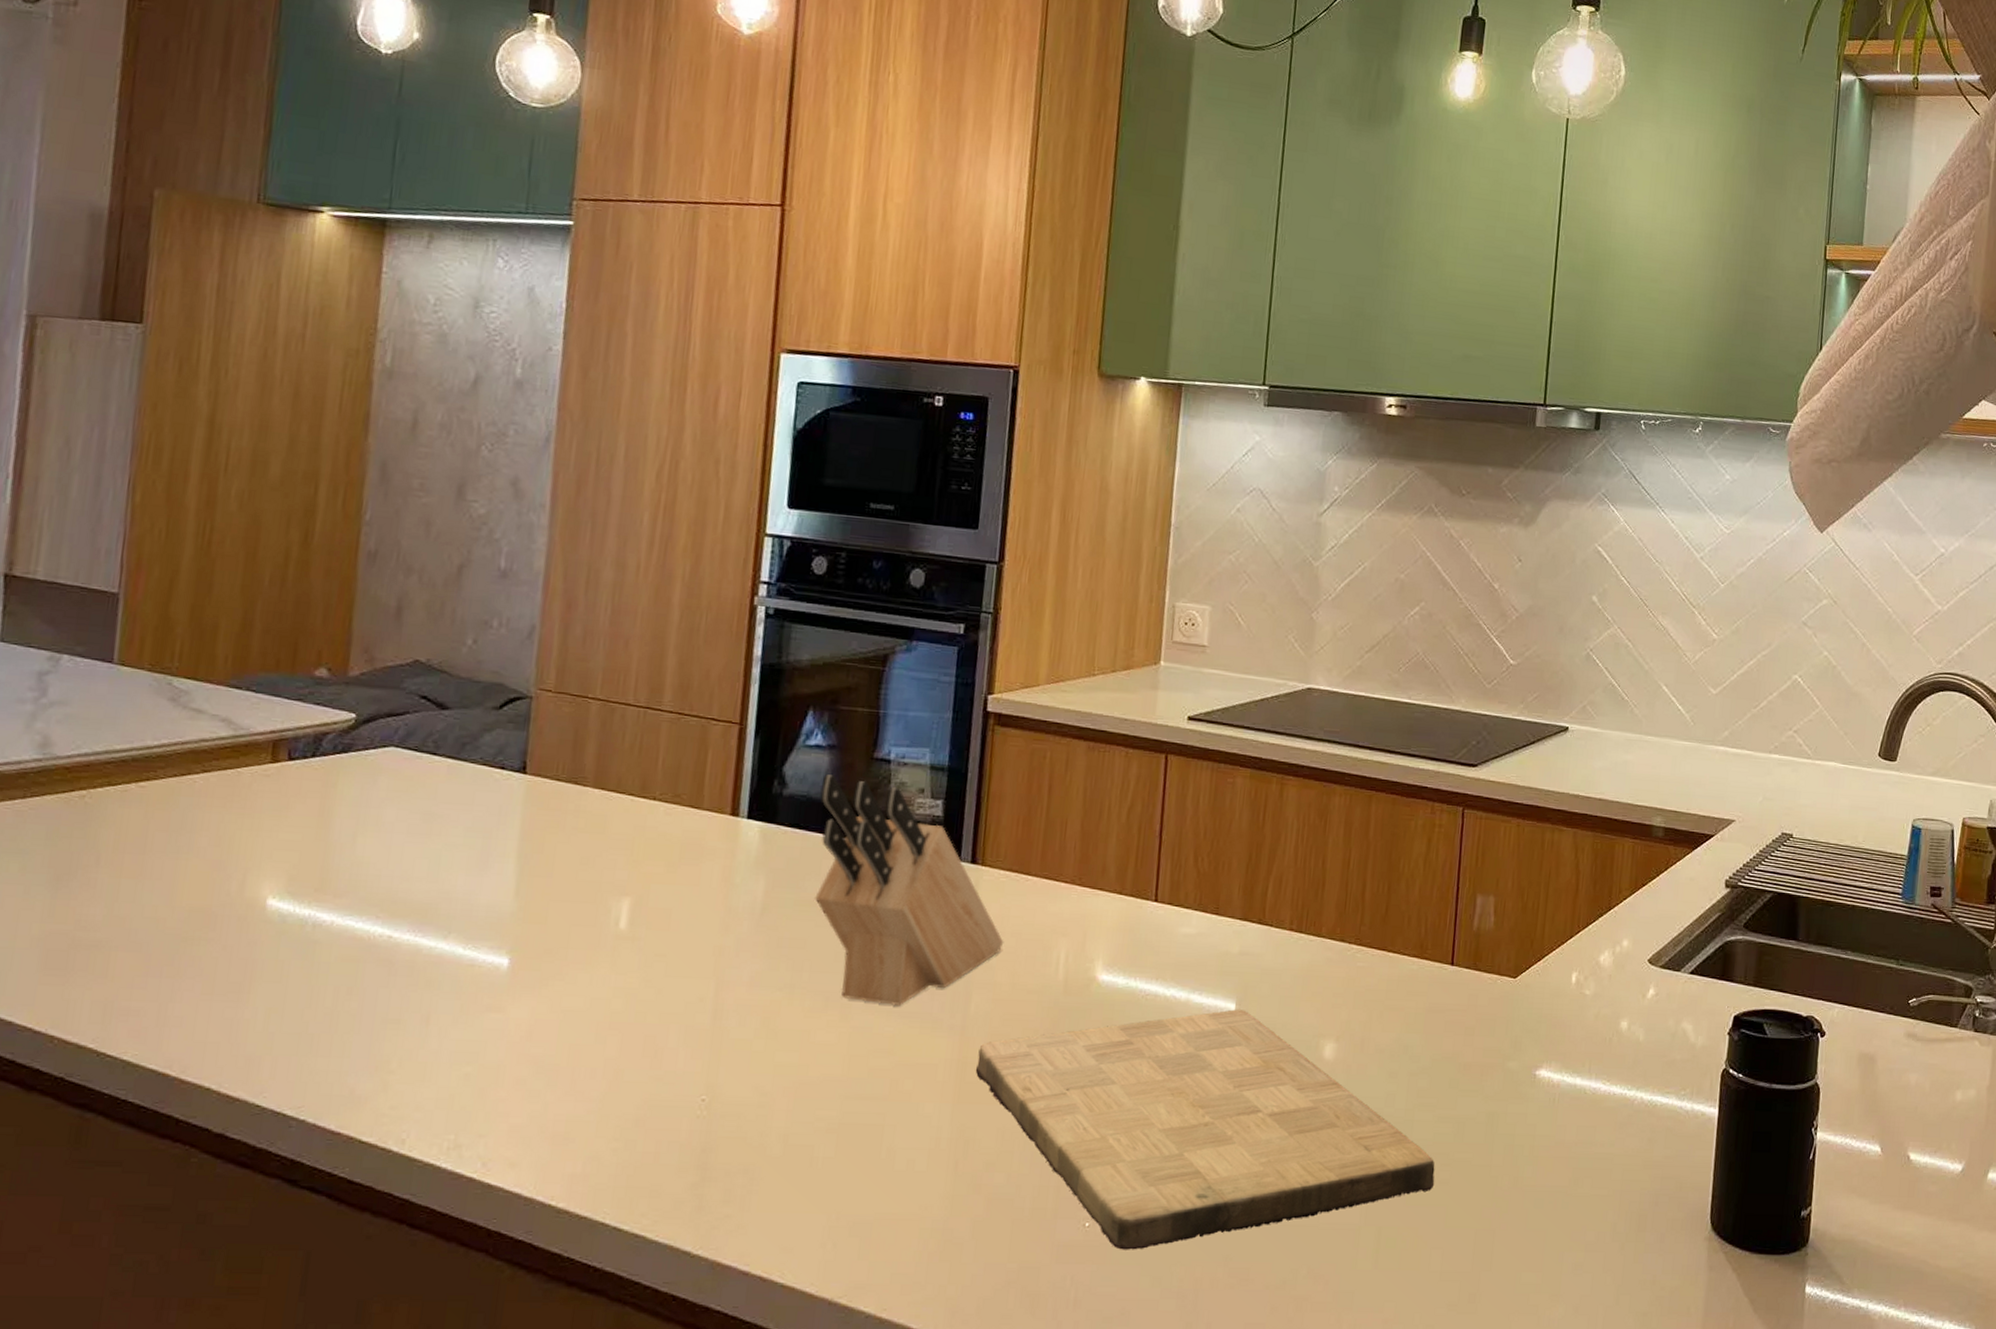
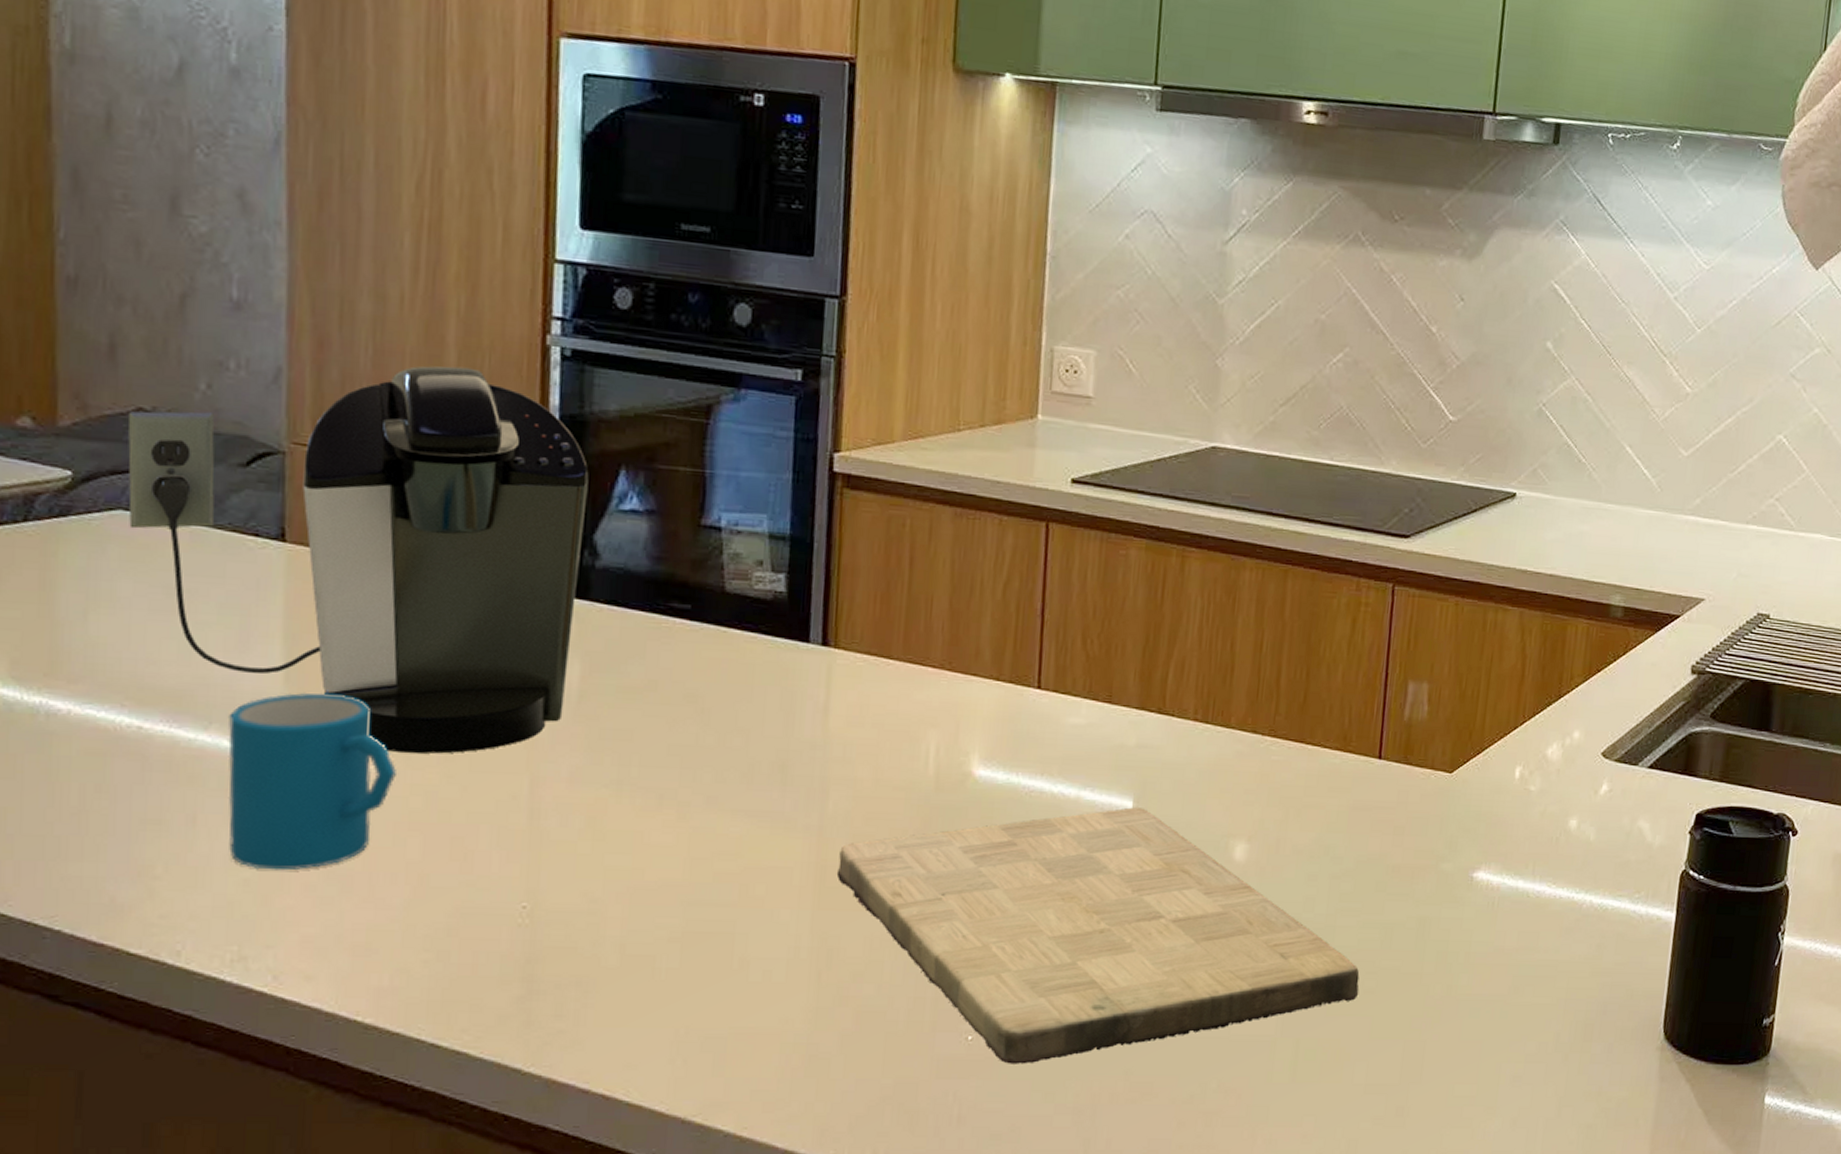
coffee maker: none [398,623,782,960] -> present [127,366,589,754]
mug: none [455,905,603,1066] -> present [228,692,396,871]
knife block: present [815,774,1004,1007] -> none [639,544,864,805]

